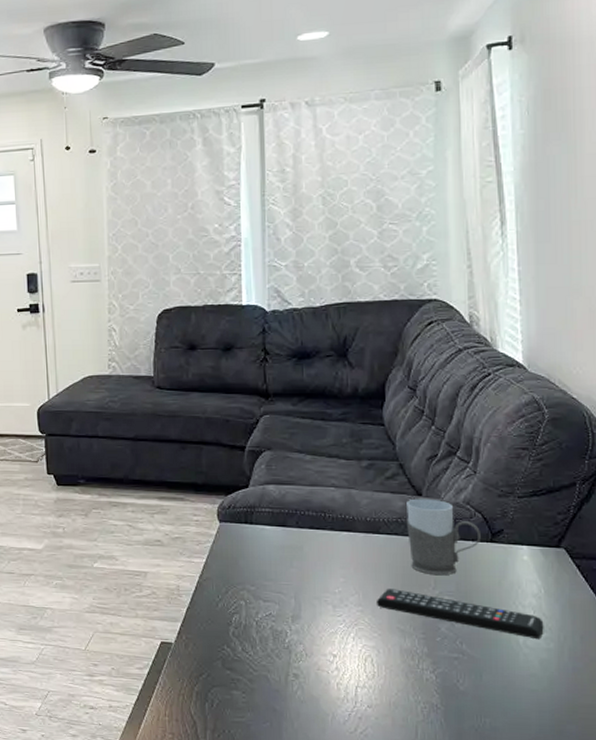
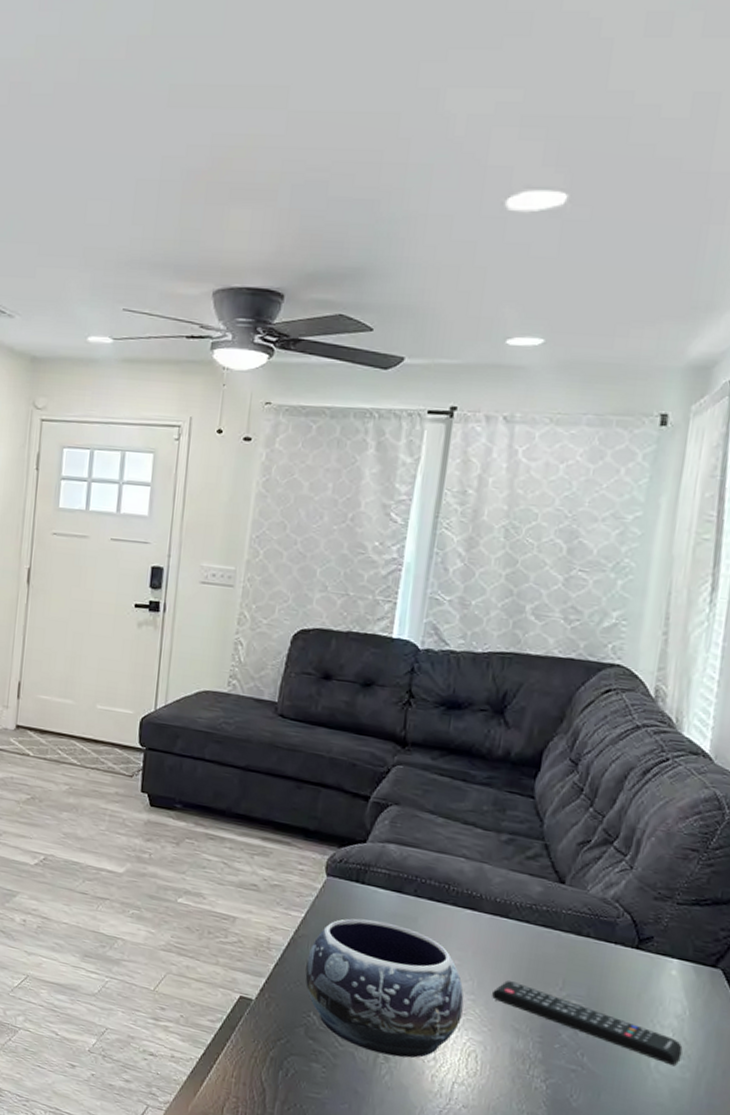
decorative bowl: none [214,554,354,673] -> present [305,918,464,1058]
mug: present [406,498,481,575] -> none [539,886,626,977]

